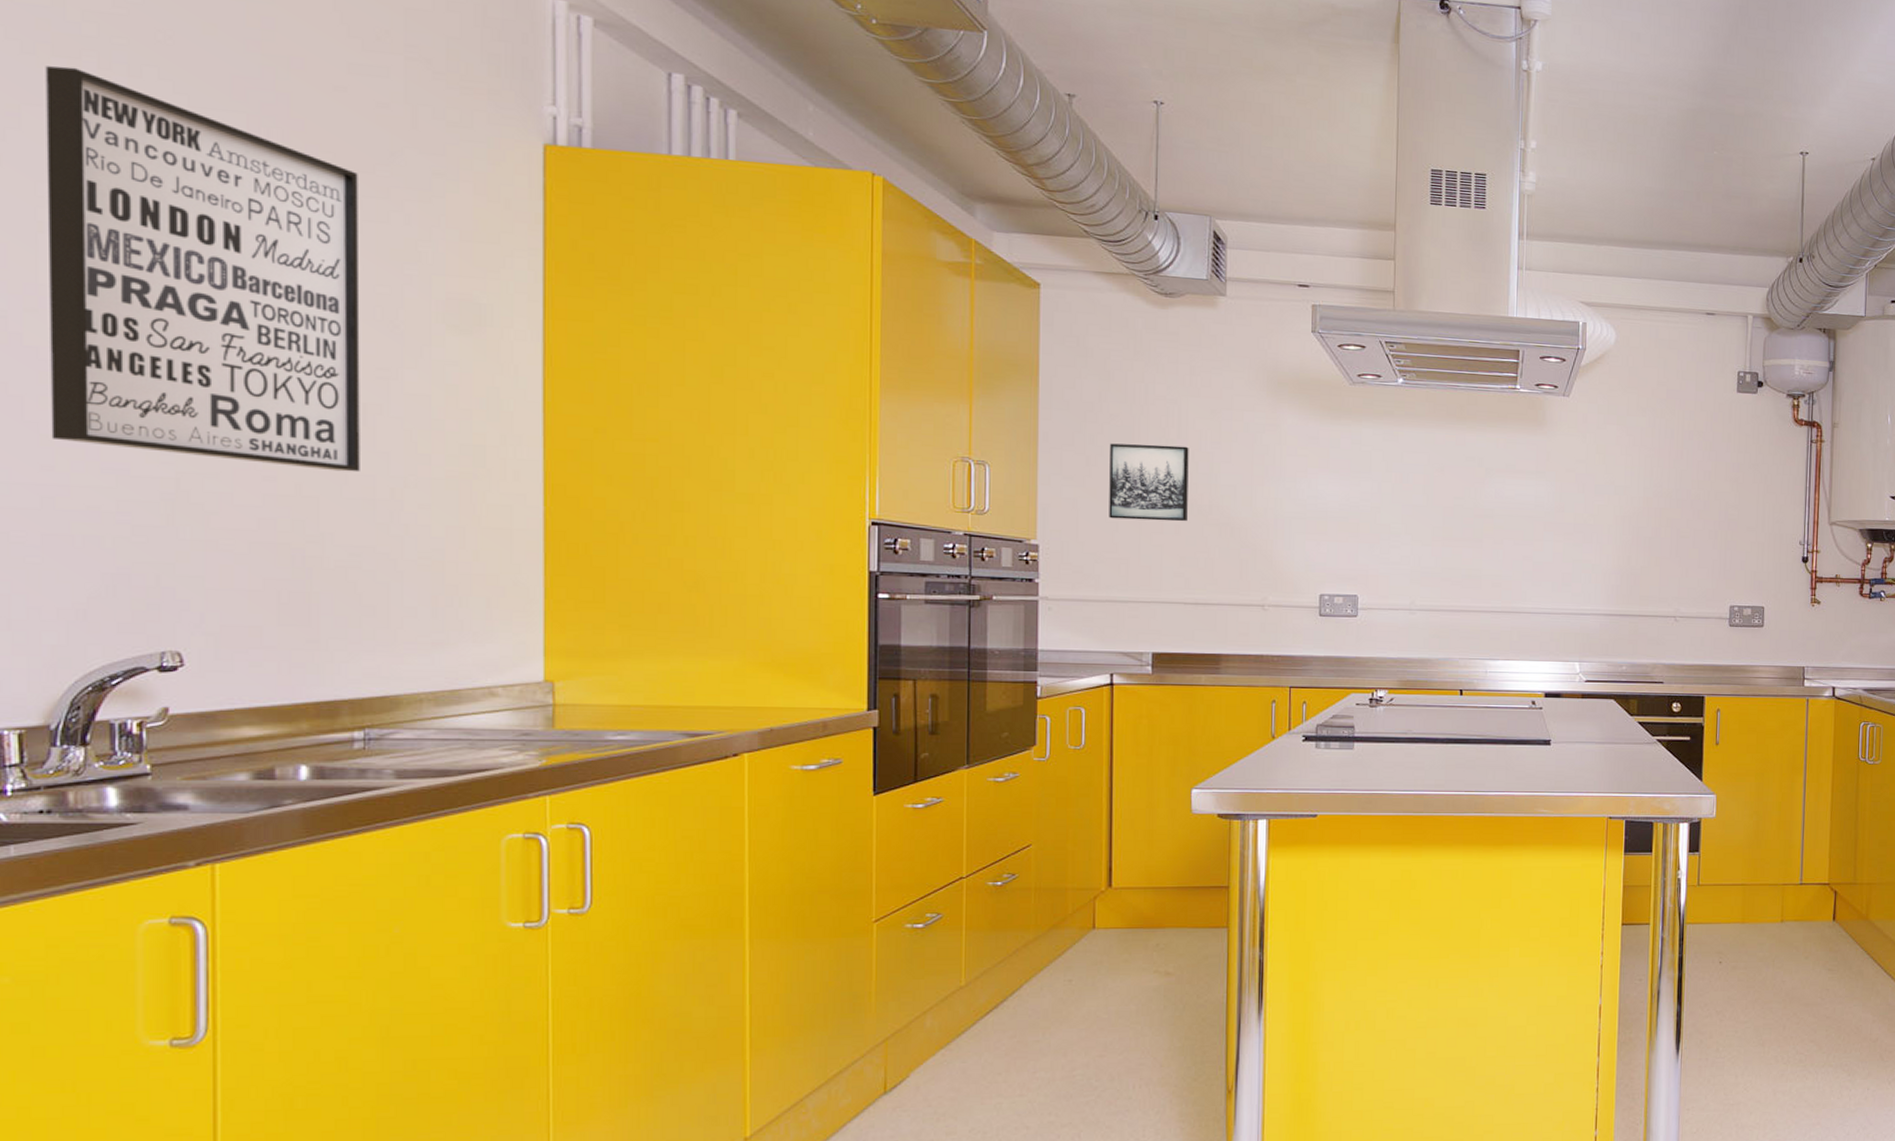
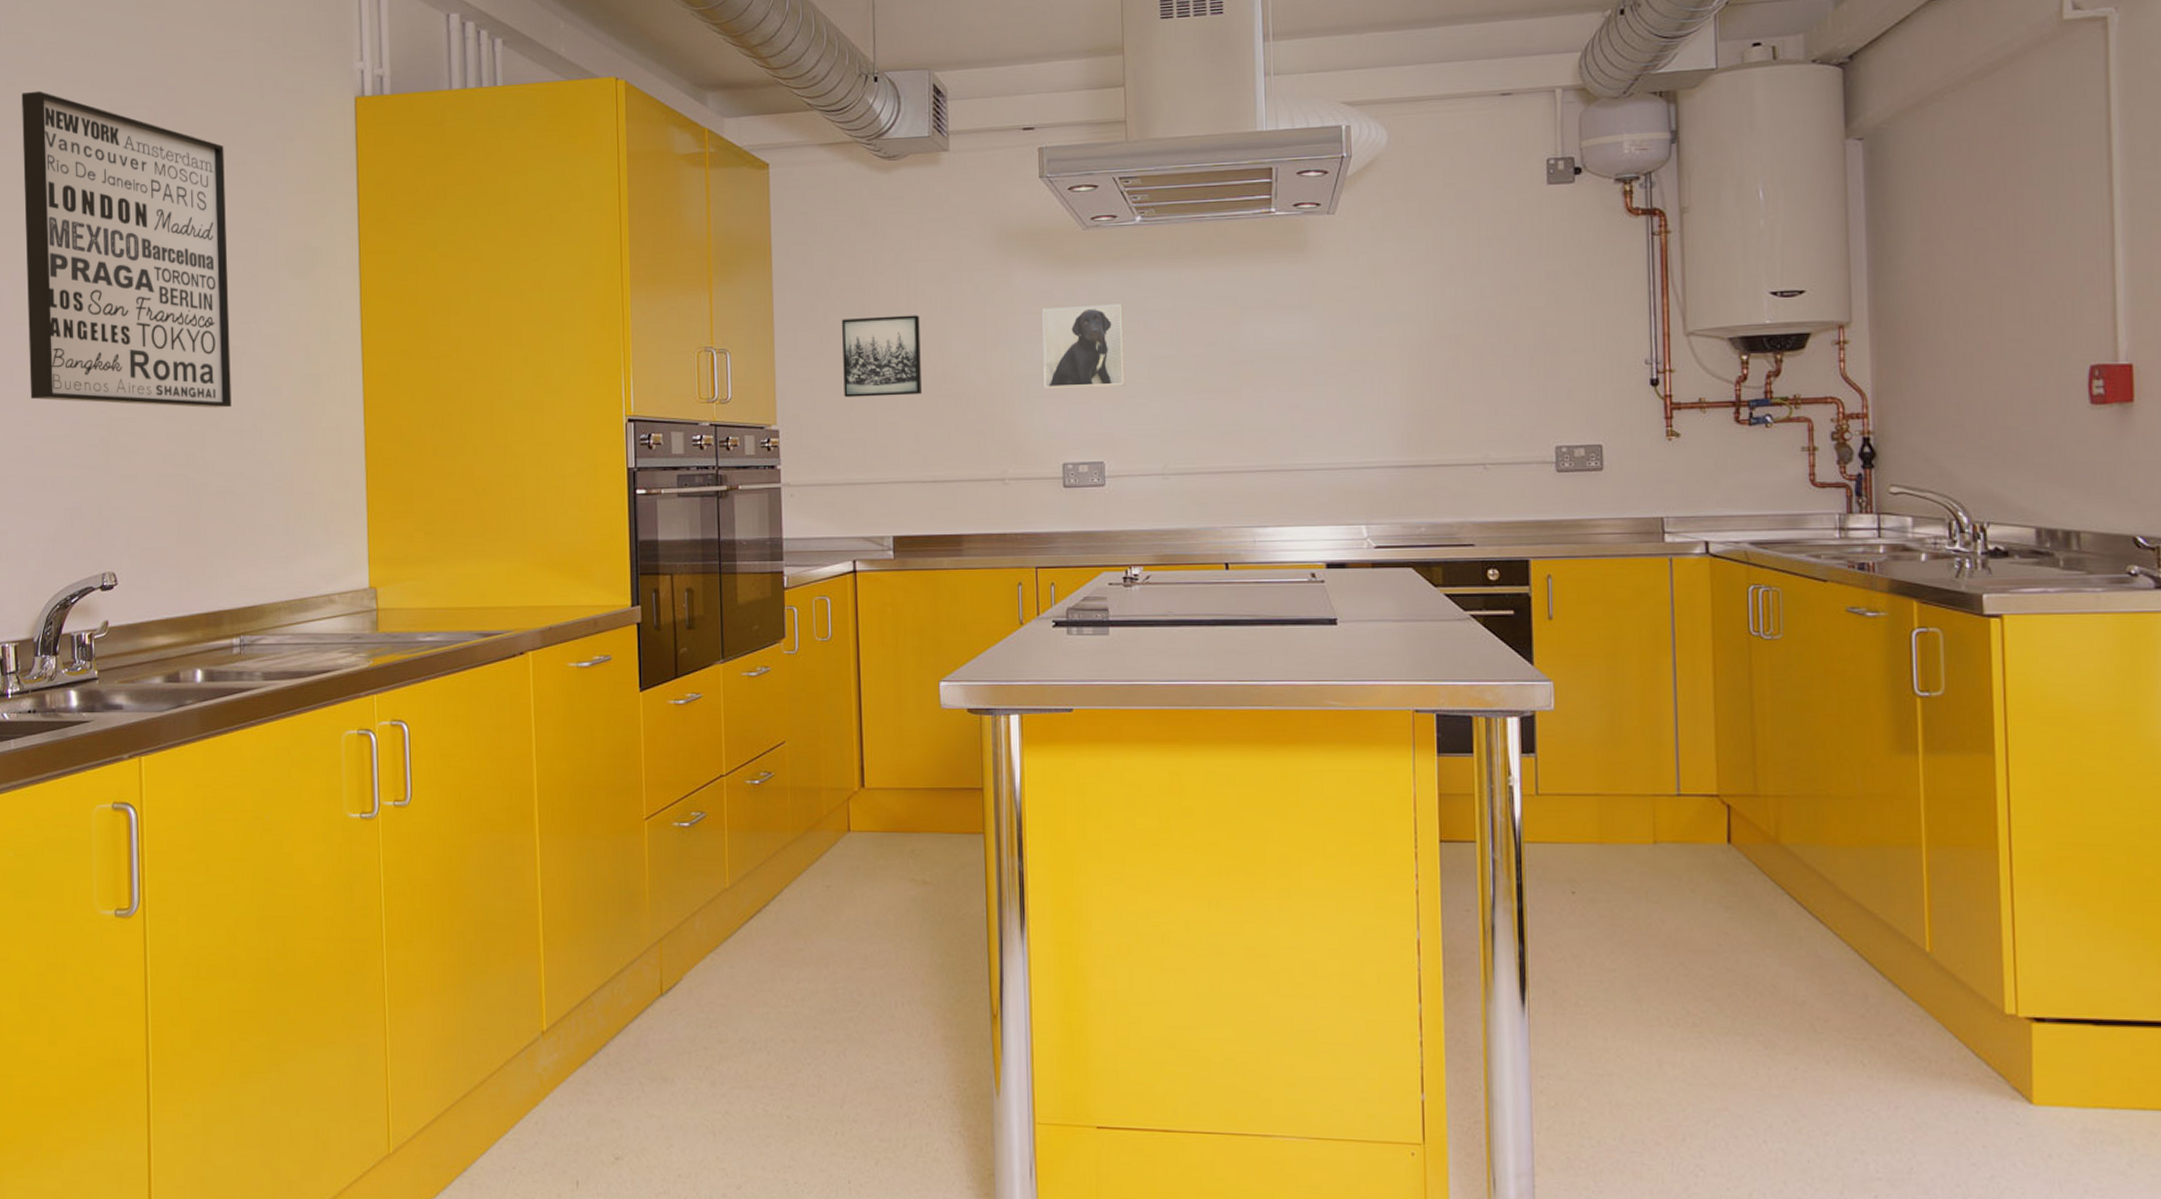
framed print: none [1306,452,1382,529] -> present [1042,304,1125,388]

